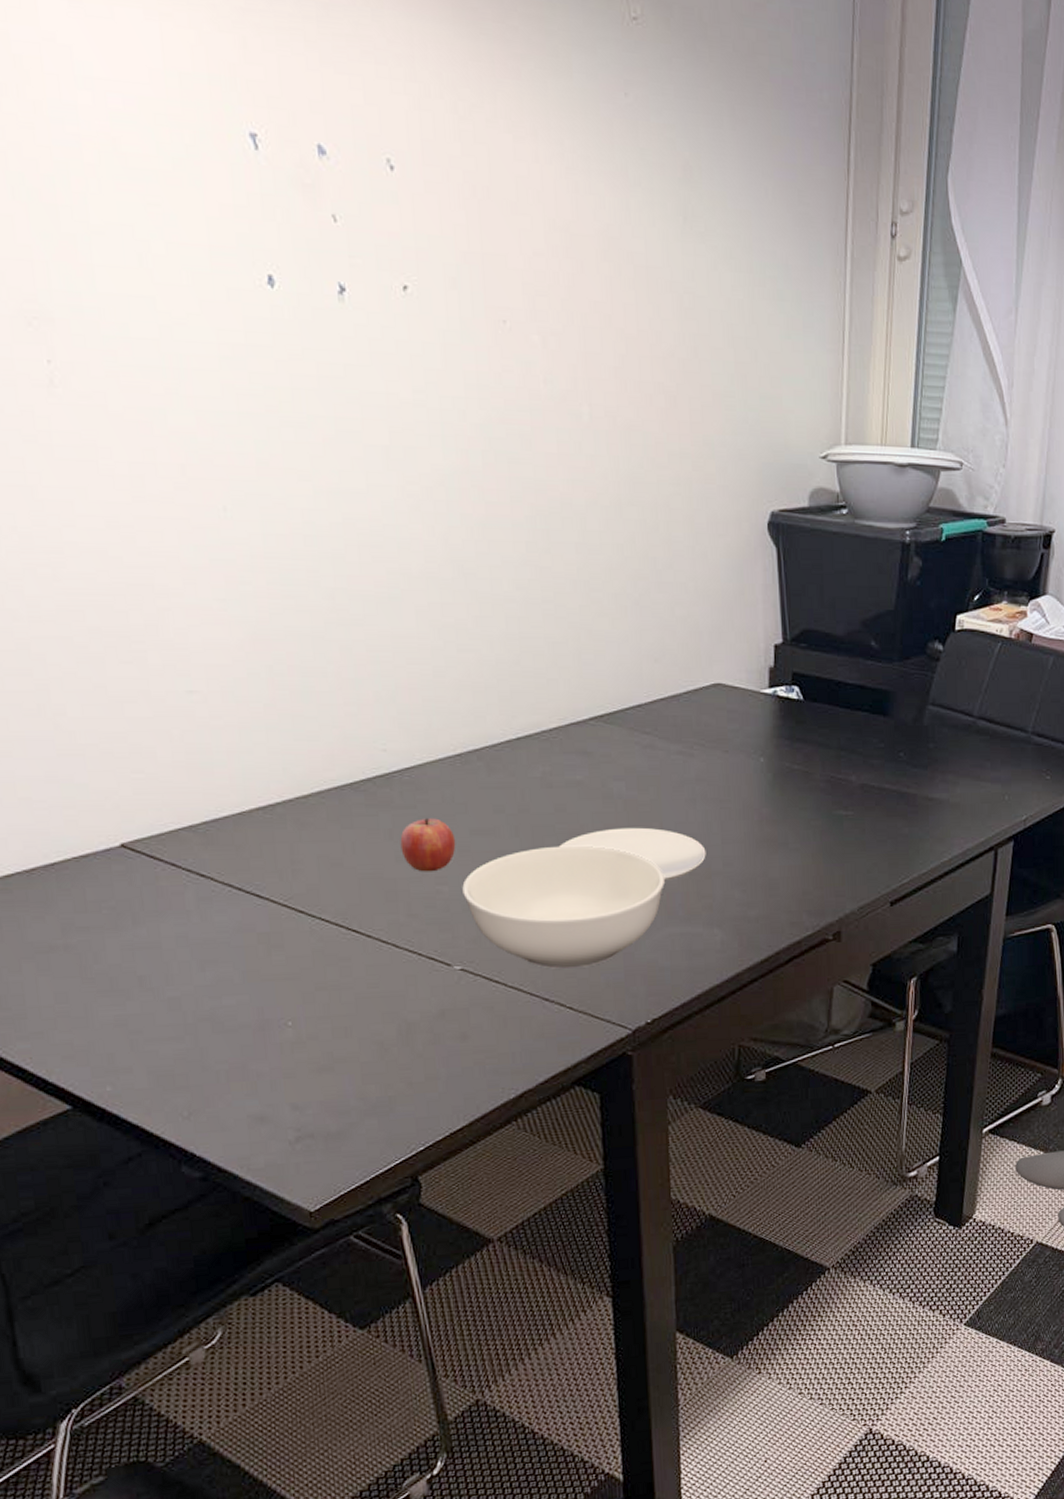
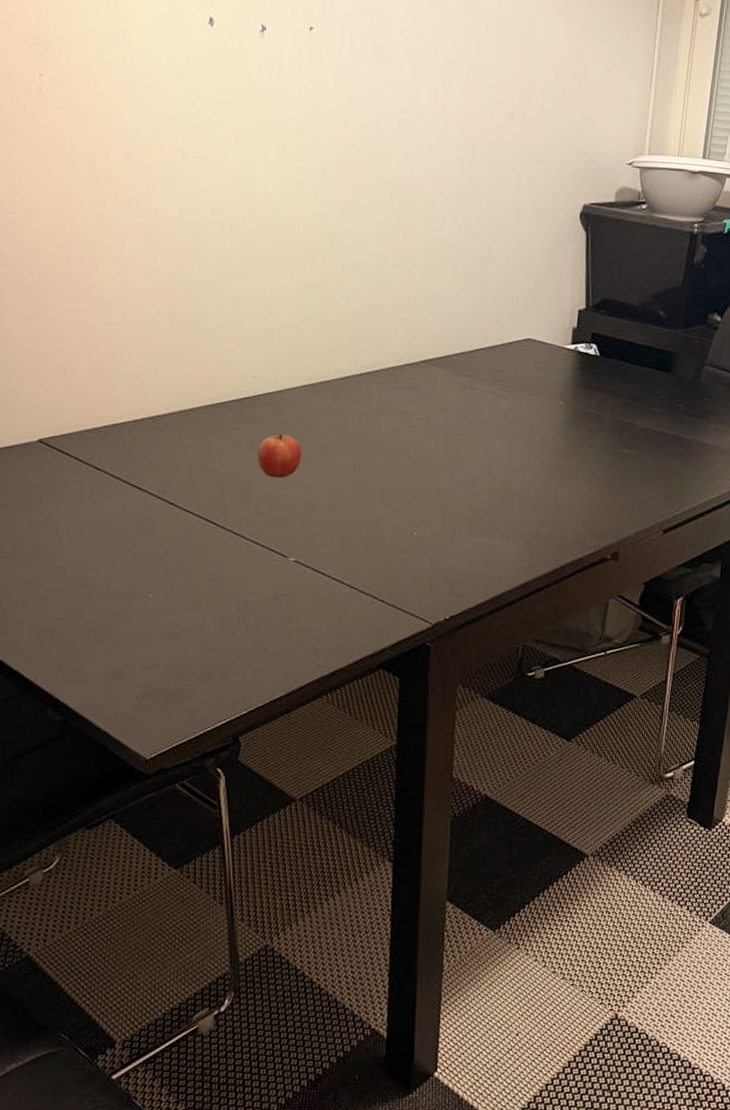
bowl: present [462,845,664,970] -> none [303,463,471,568]
plate: present [558,827,706,881] -> none [385,452,508,499]

